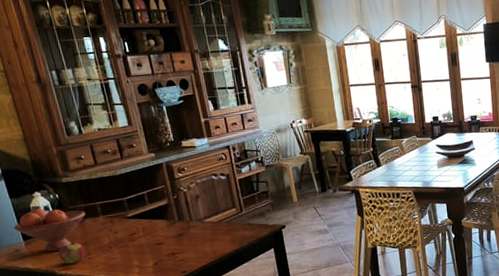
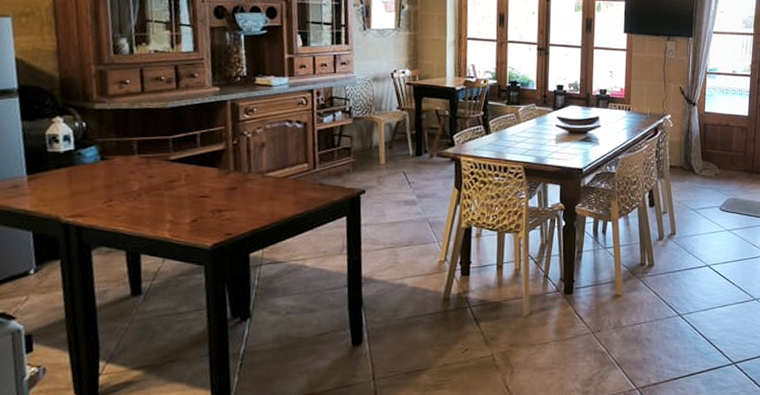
fruit bowl: present [13,208,86,252] -> none [17,137,117,193]
apple: present [58,241,85,264] -> none [70,182,105,211]

